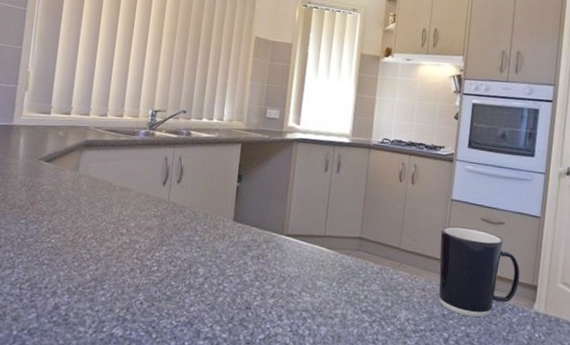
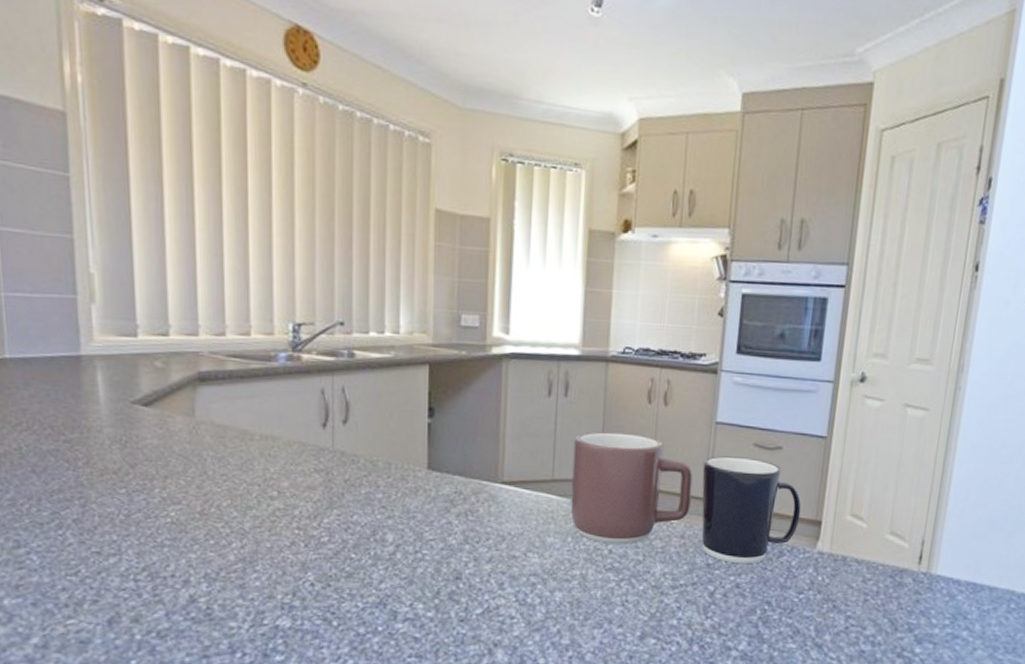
mug: none [336,201,433,292] -> present [570,432,693,544]

